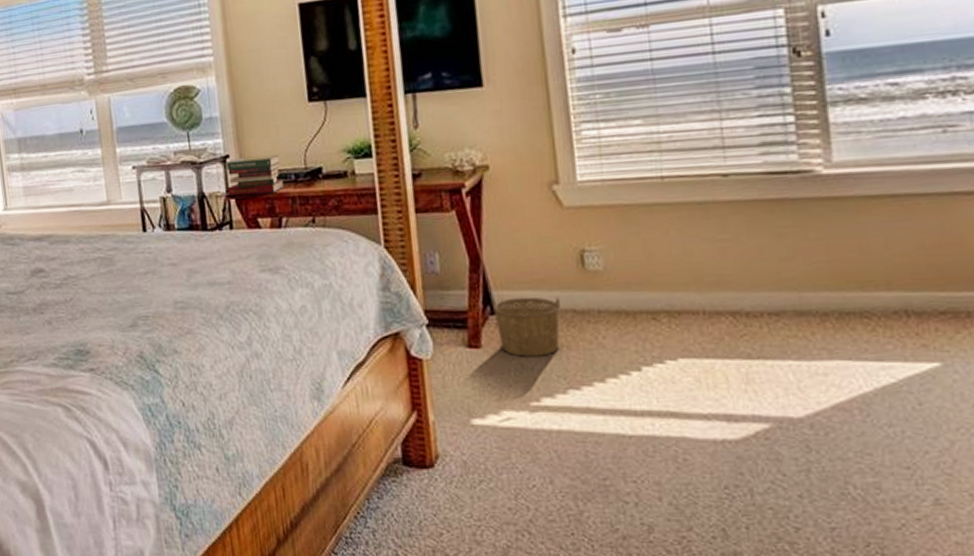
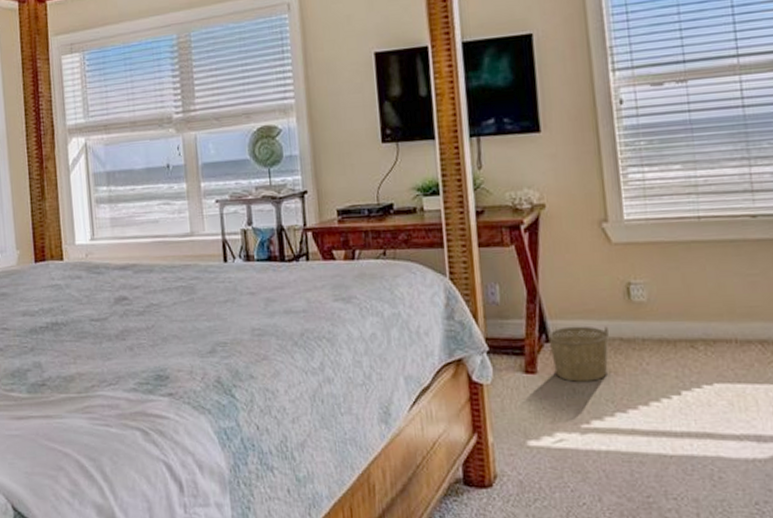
books: present [226,154,284,197] -> none [304,191,357,230]

